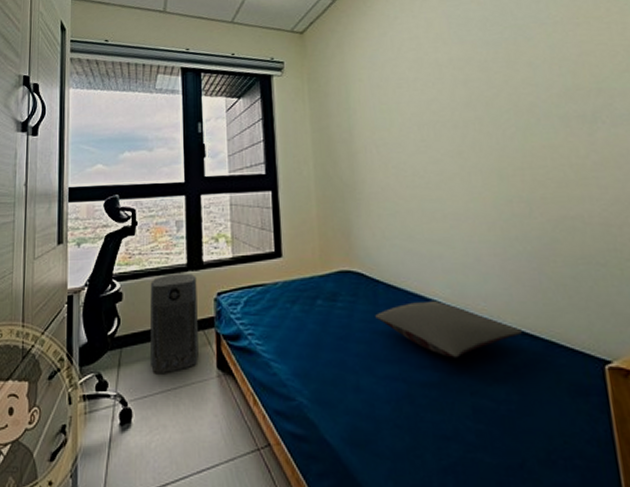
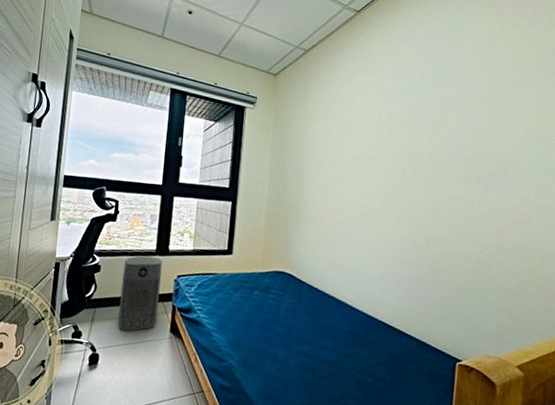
pillow: present [375,300,522,358] -> none [297,301,403,346]

